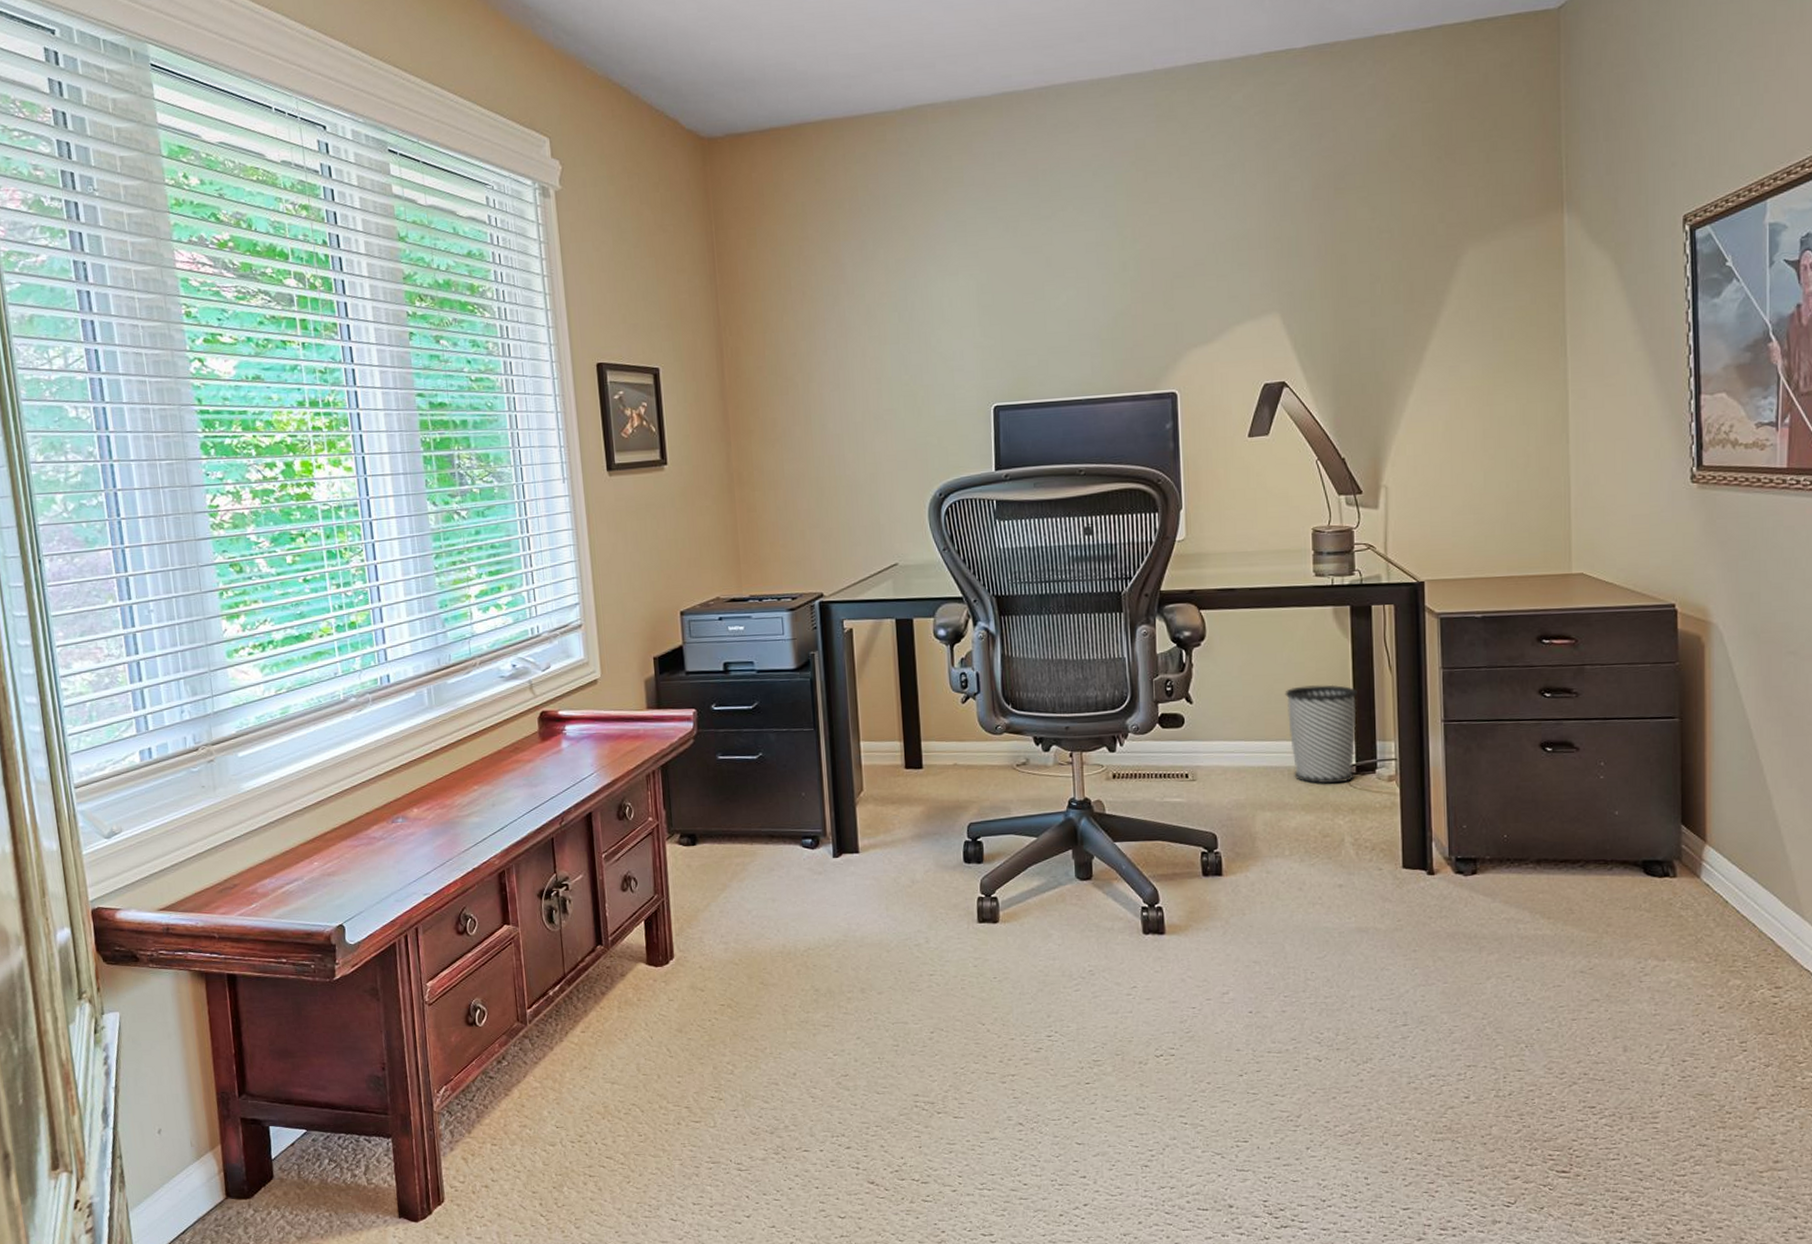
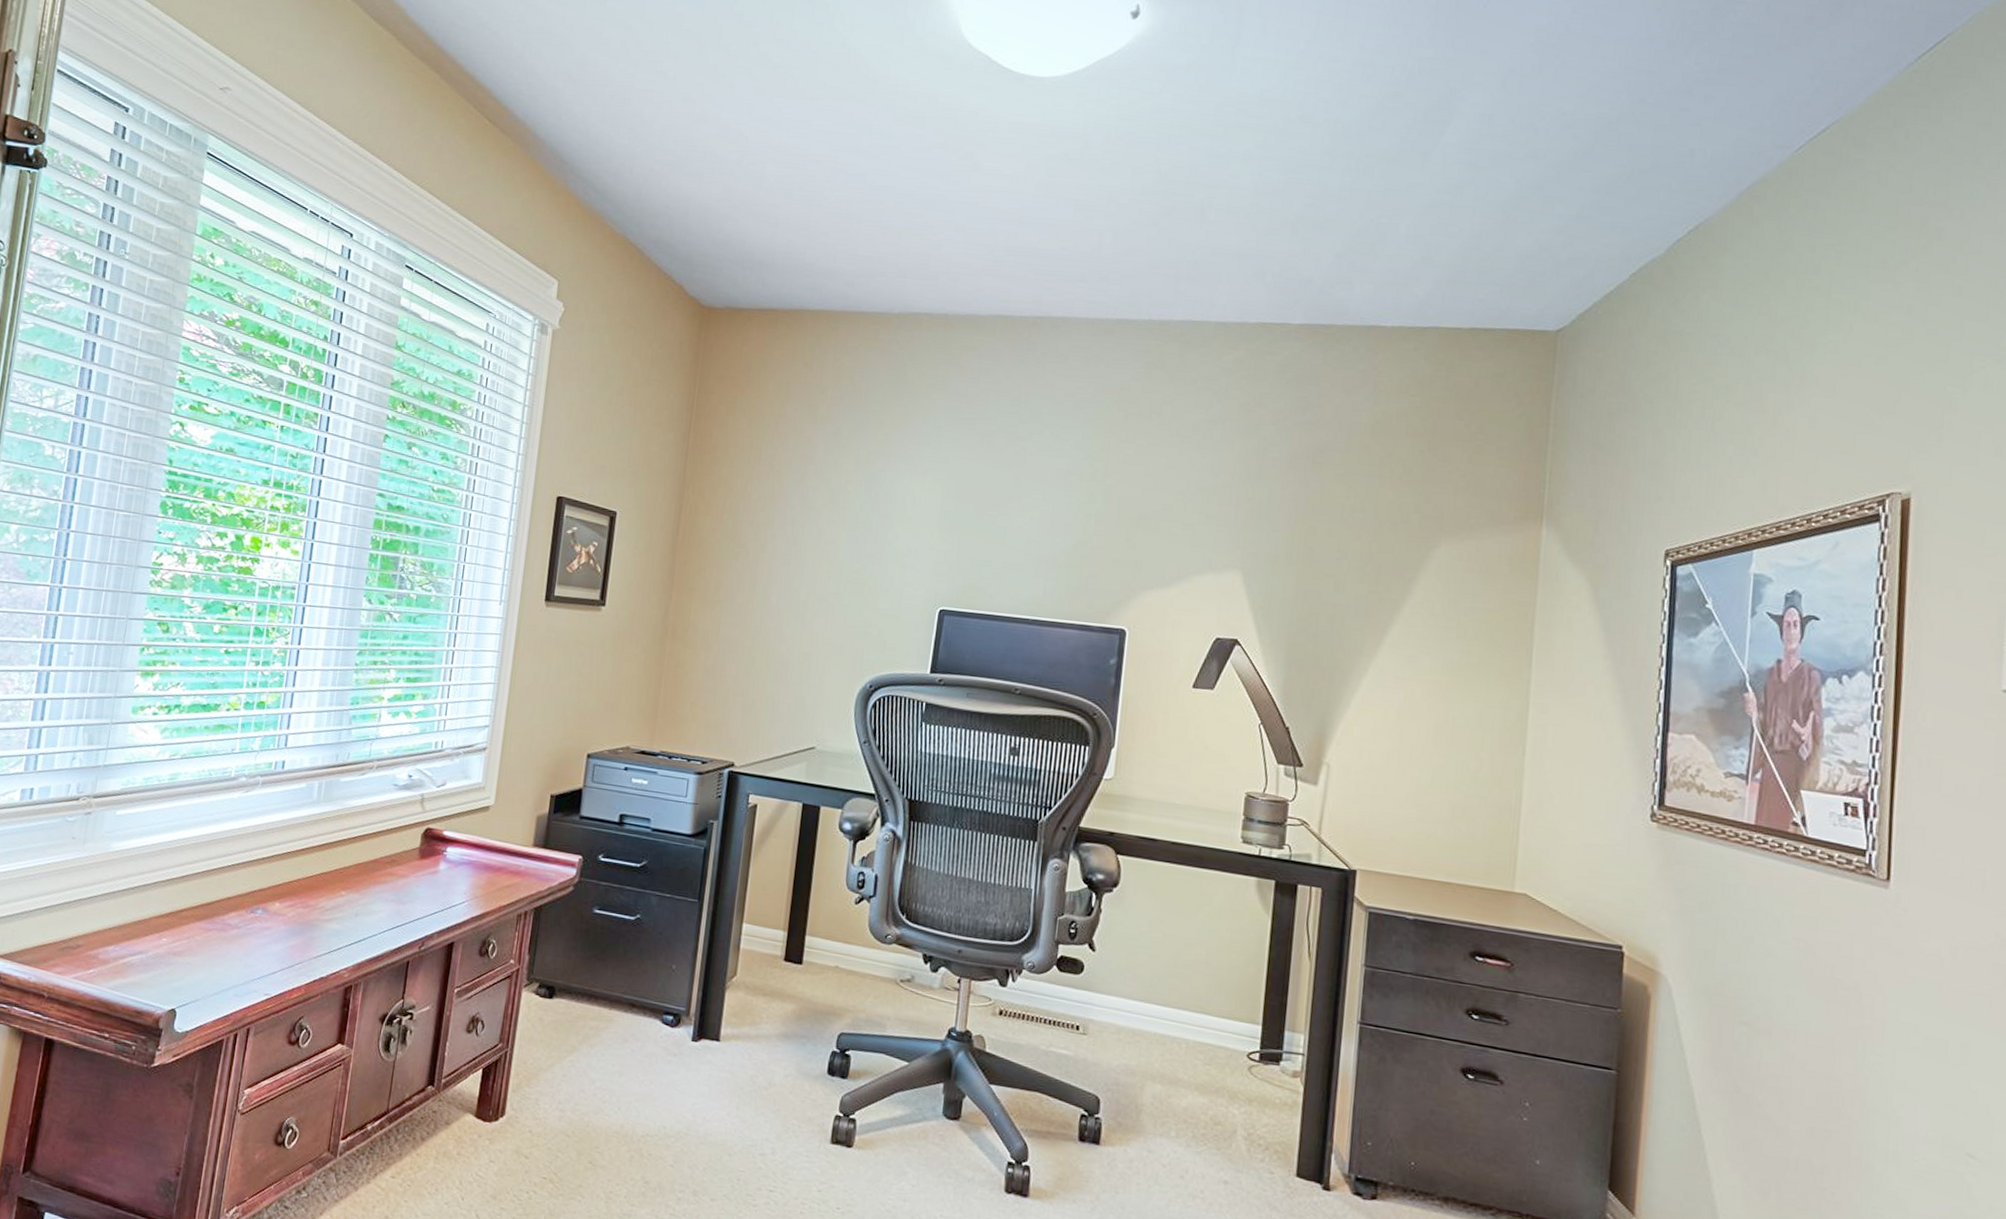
wastebasket: present [1285,684,1357,784] -> none [1192,955,1271,1068]

